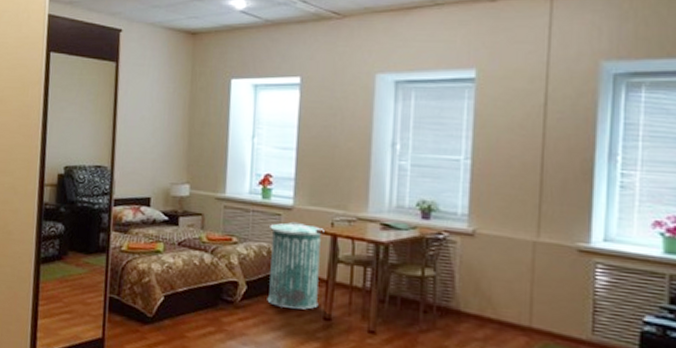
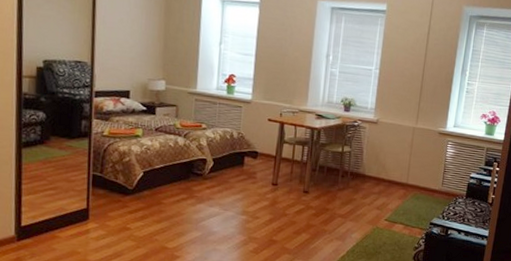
trash can: present [267,221,324,310] -> none [229,112,275,178]

